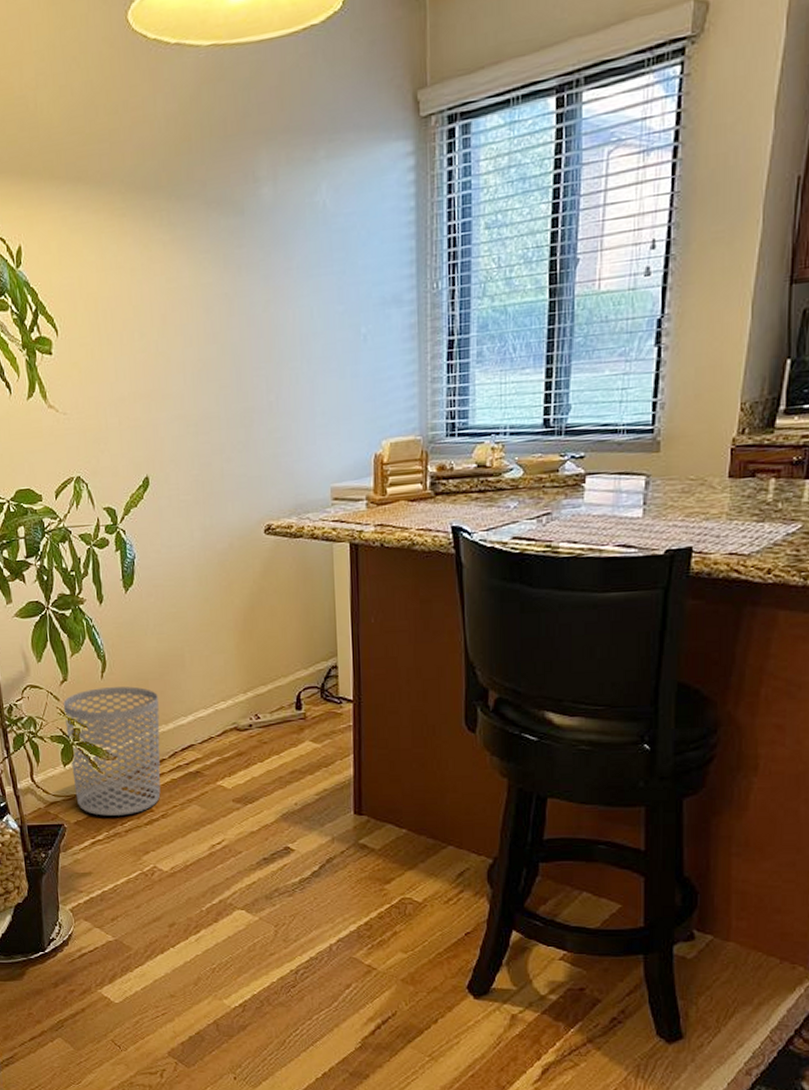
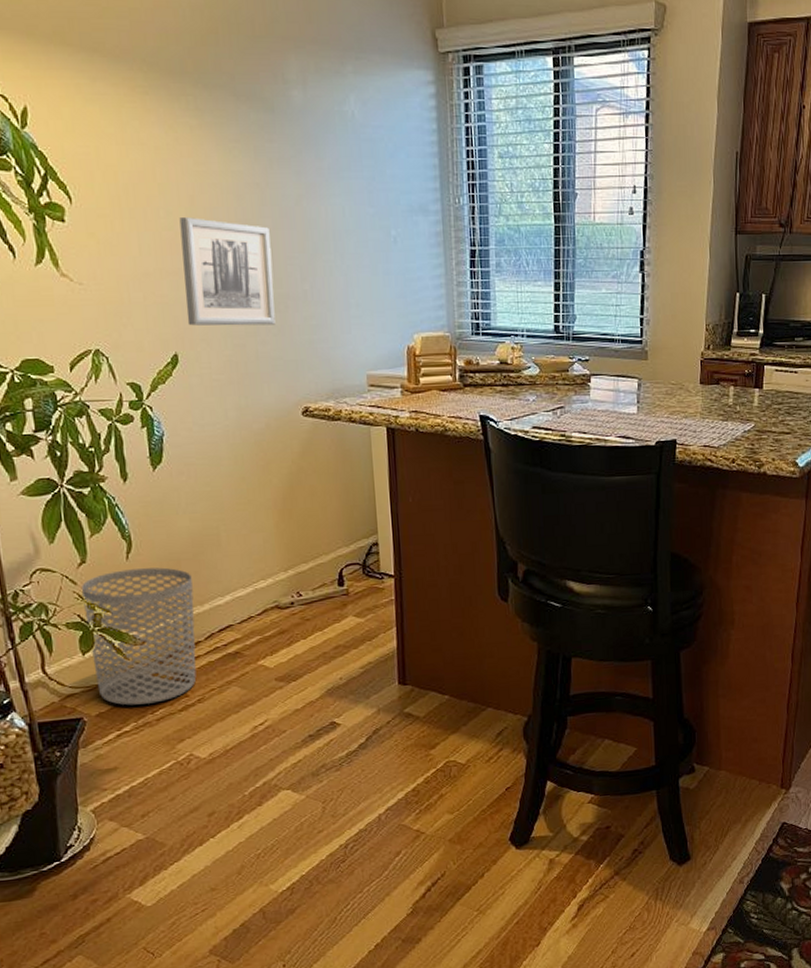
wall art: none [152,336,241,447] -> present [179,217,276,326]

